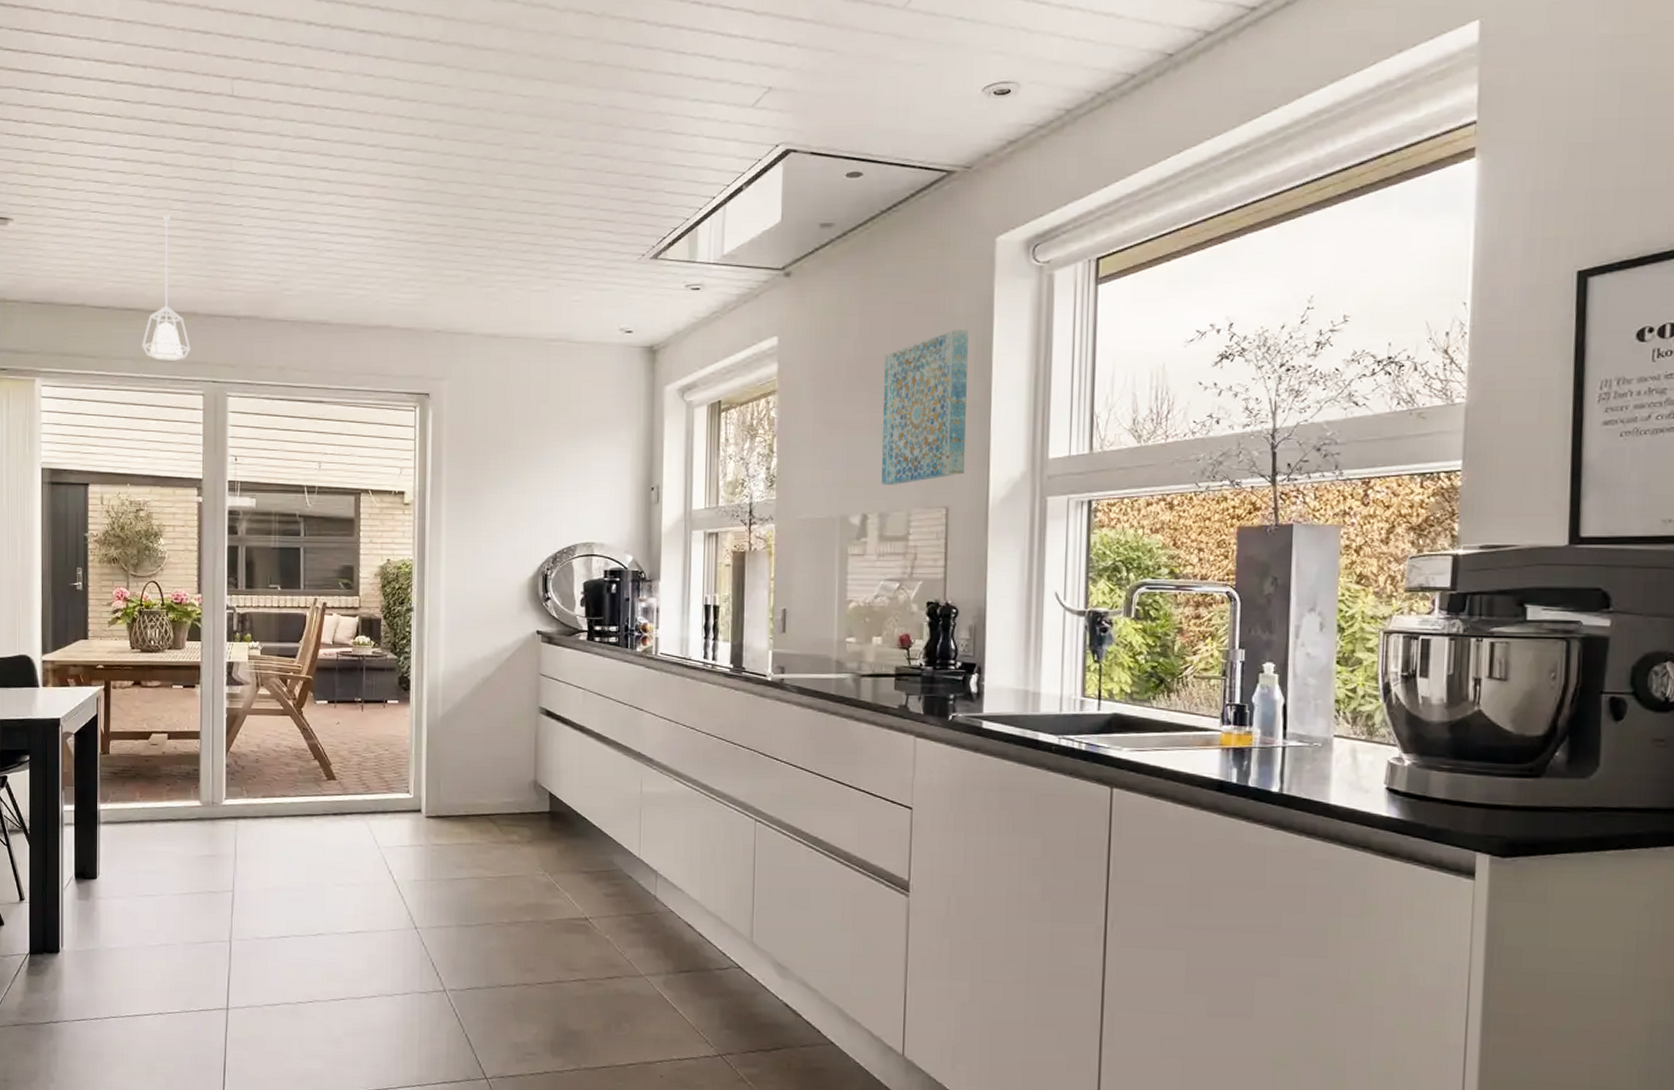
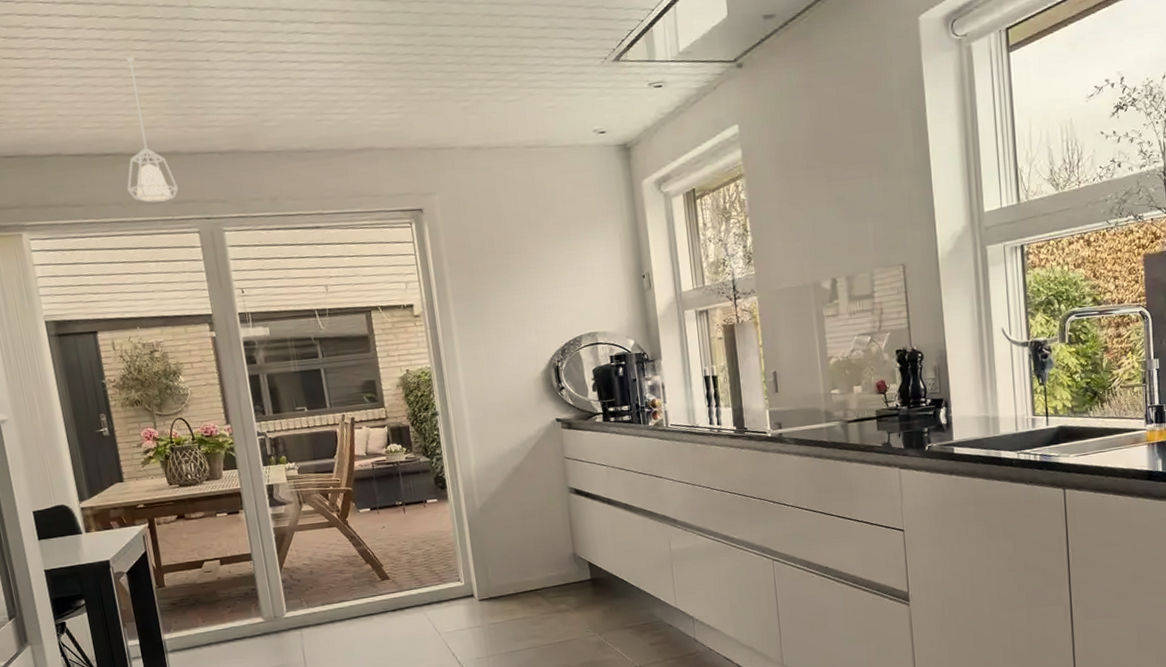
wall art: present [882,328,968,485] -> none [834,102,916,251]

